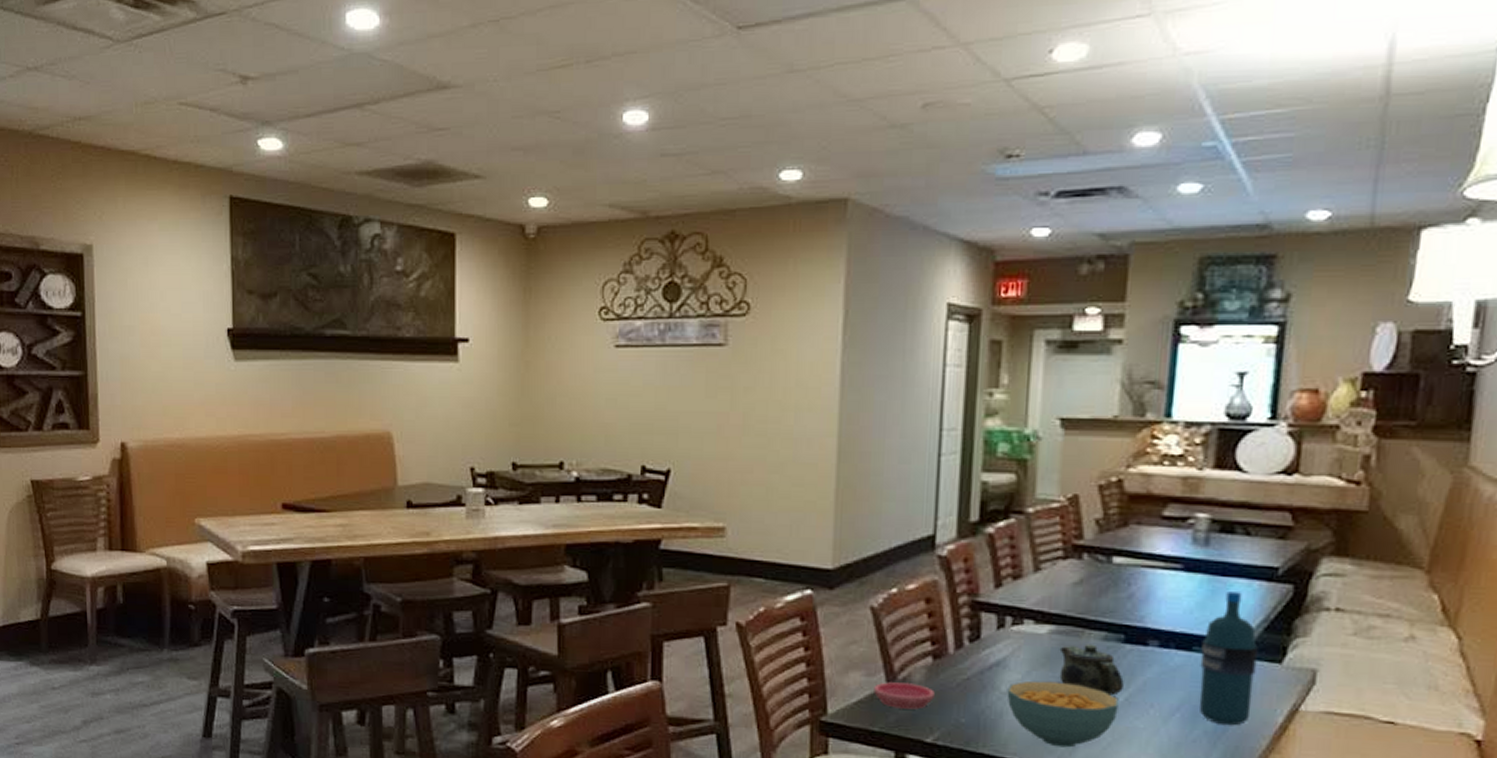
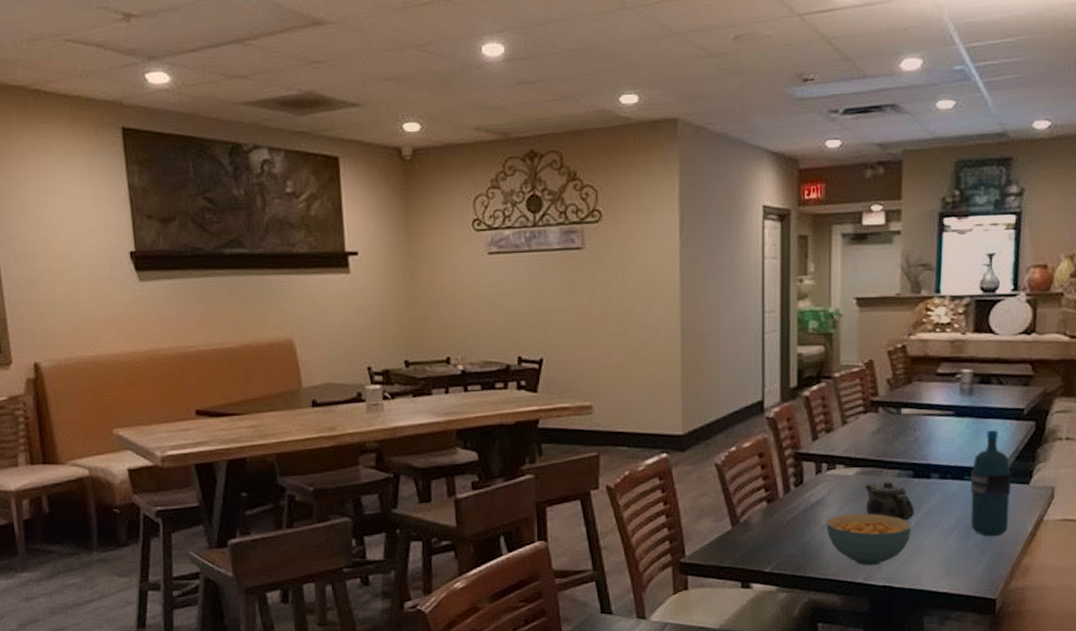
saucer: present [874,682,935,710] -> none [722,524,770,546]

